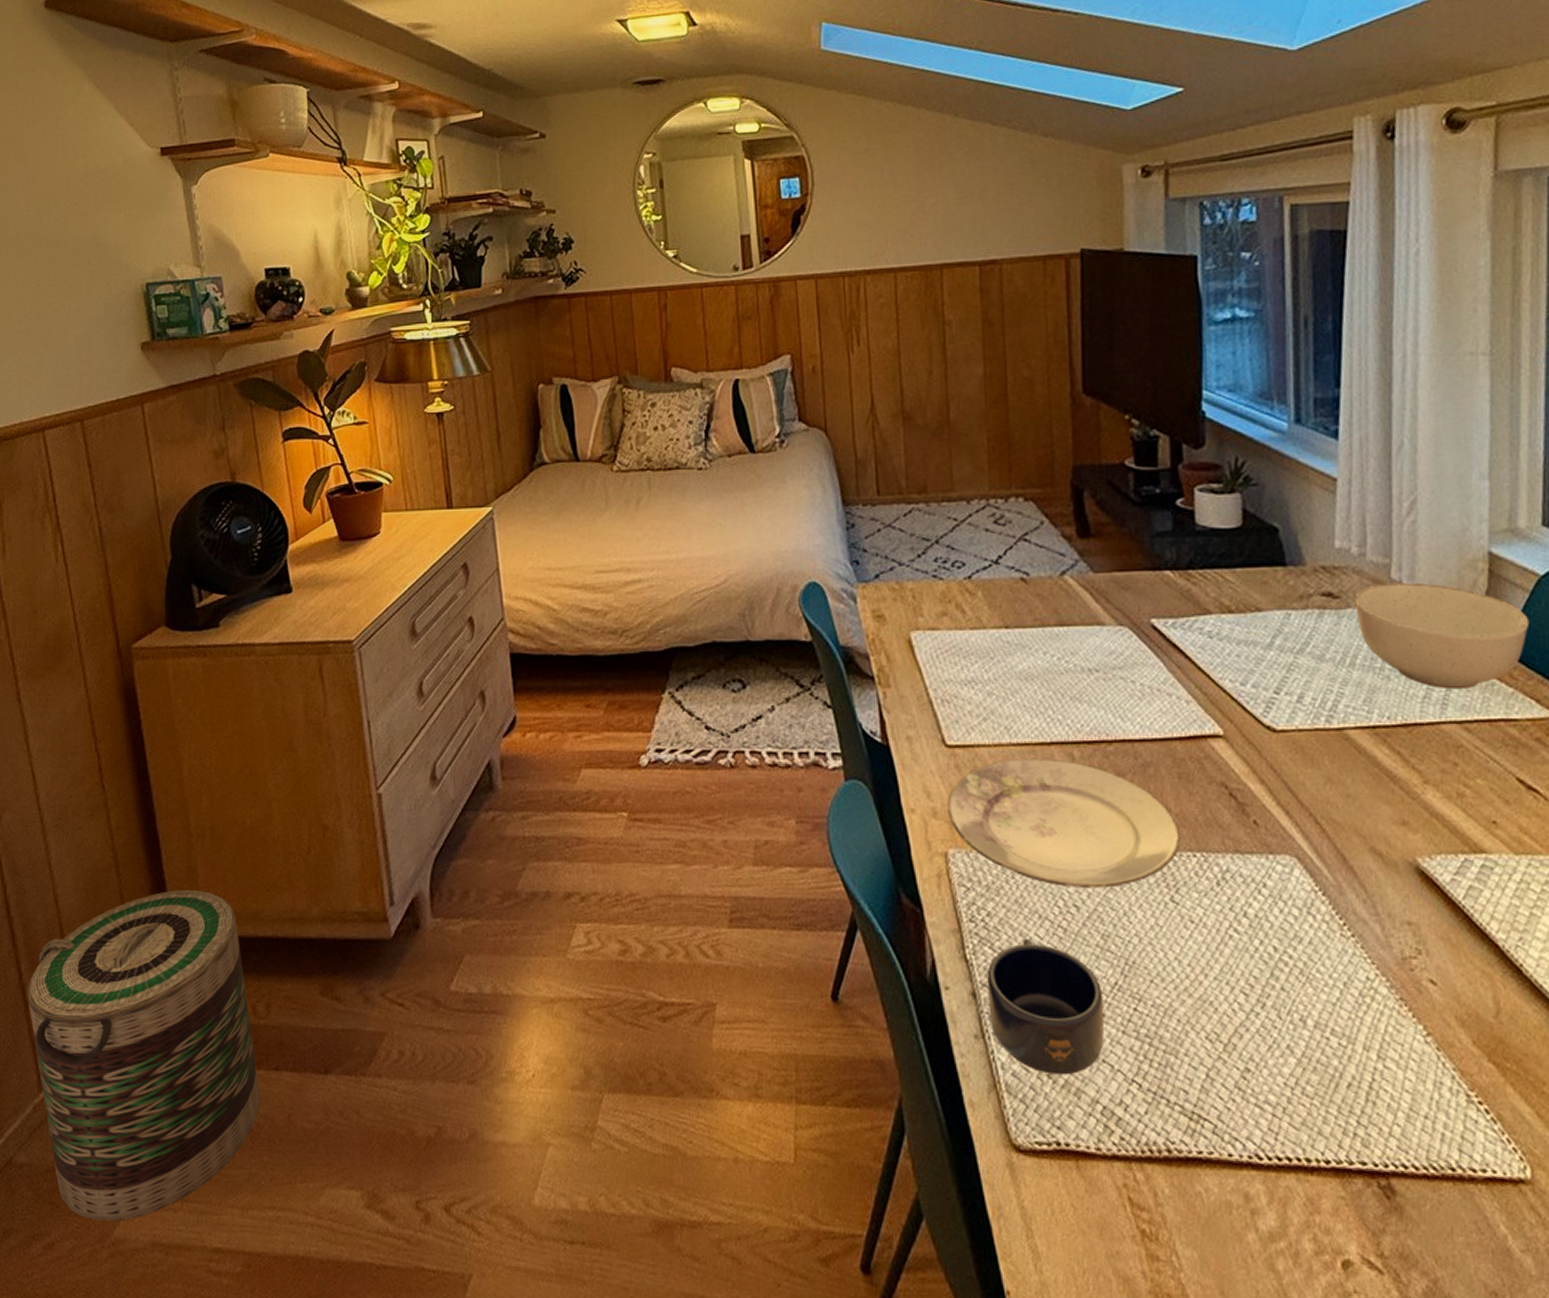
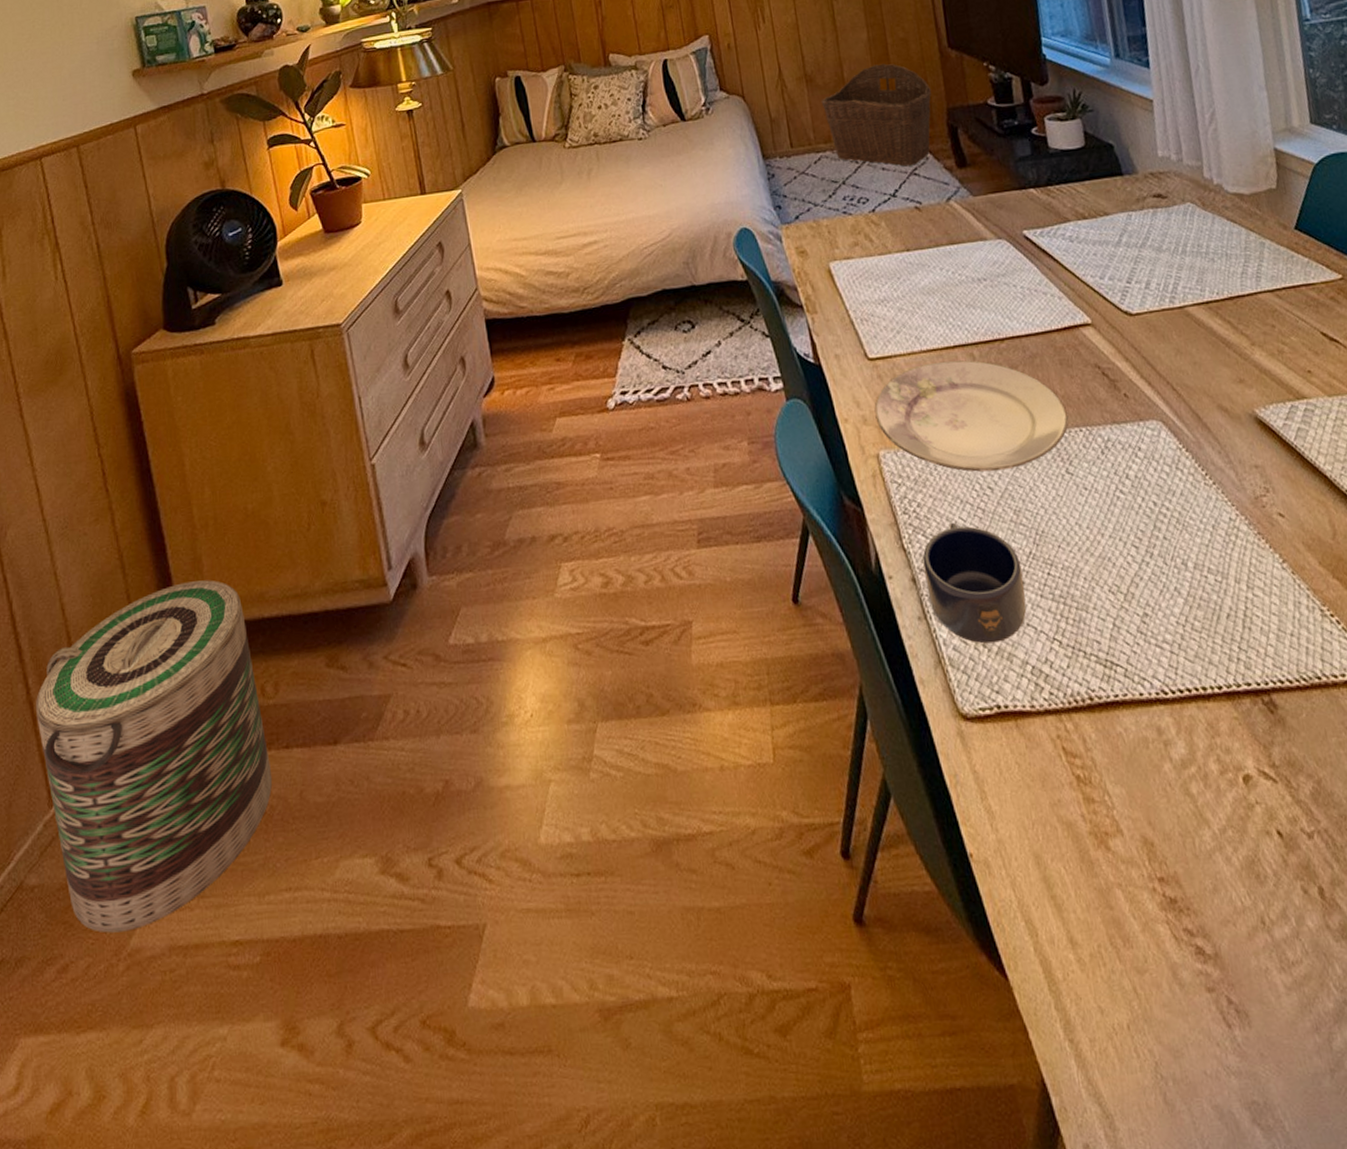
wicker basket: none [919,406,1055,530] -> present [821,63,931,167]
bowl: present [1354,582,1530,690] -> none [1178,178,1313,265]

